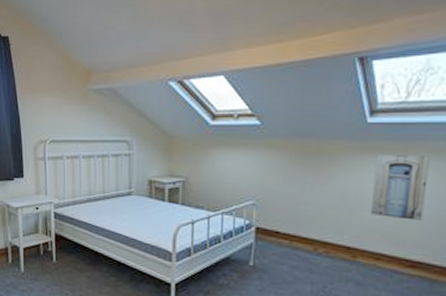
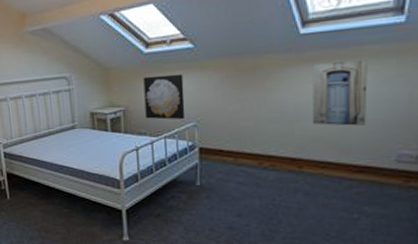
wall art: none [205,149,247,197] -> present [143,73,186,120]

